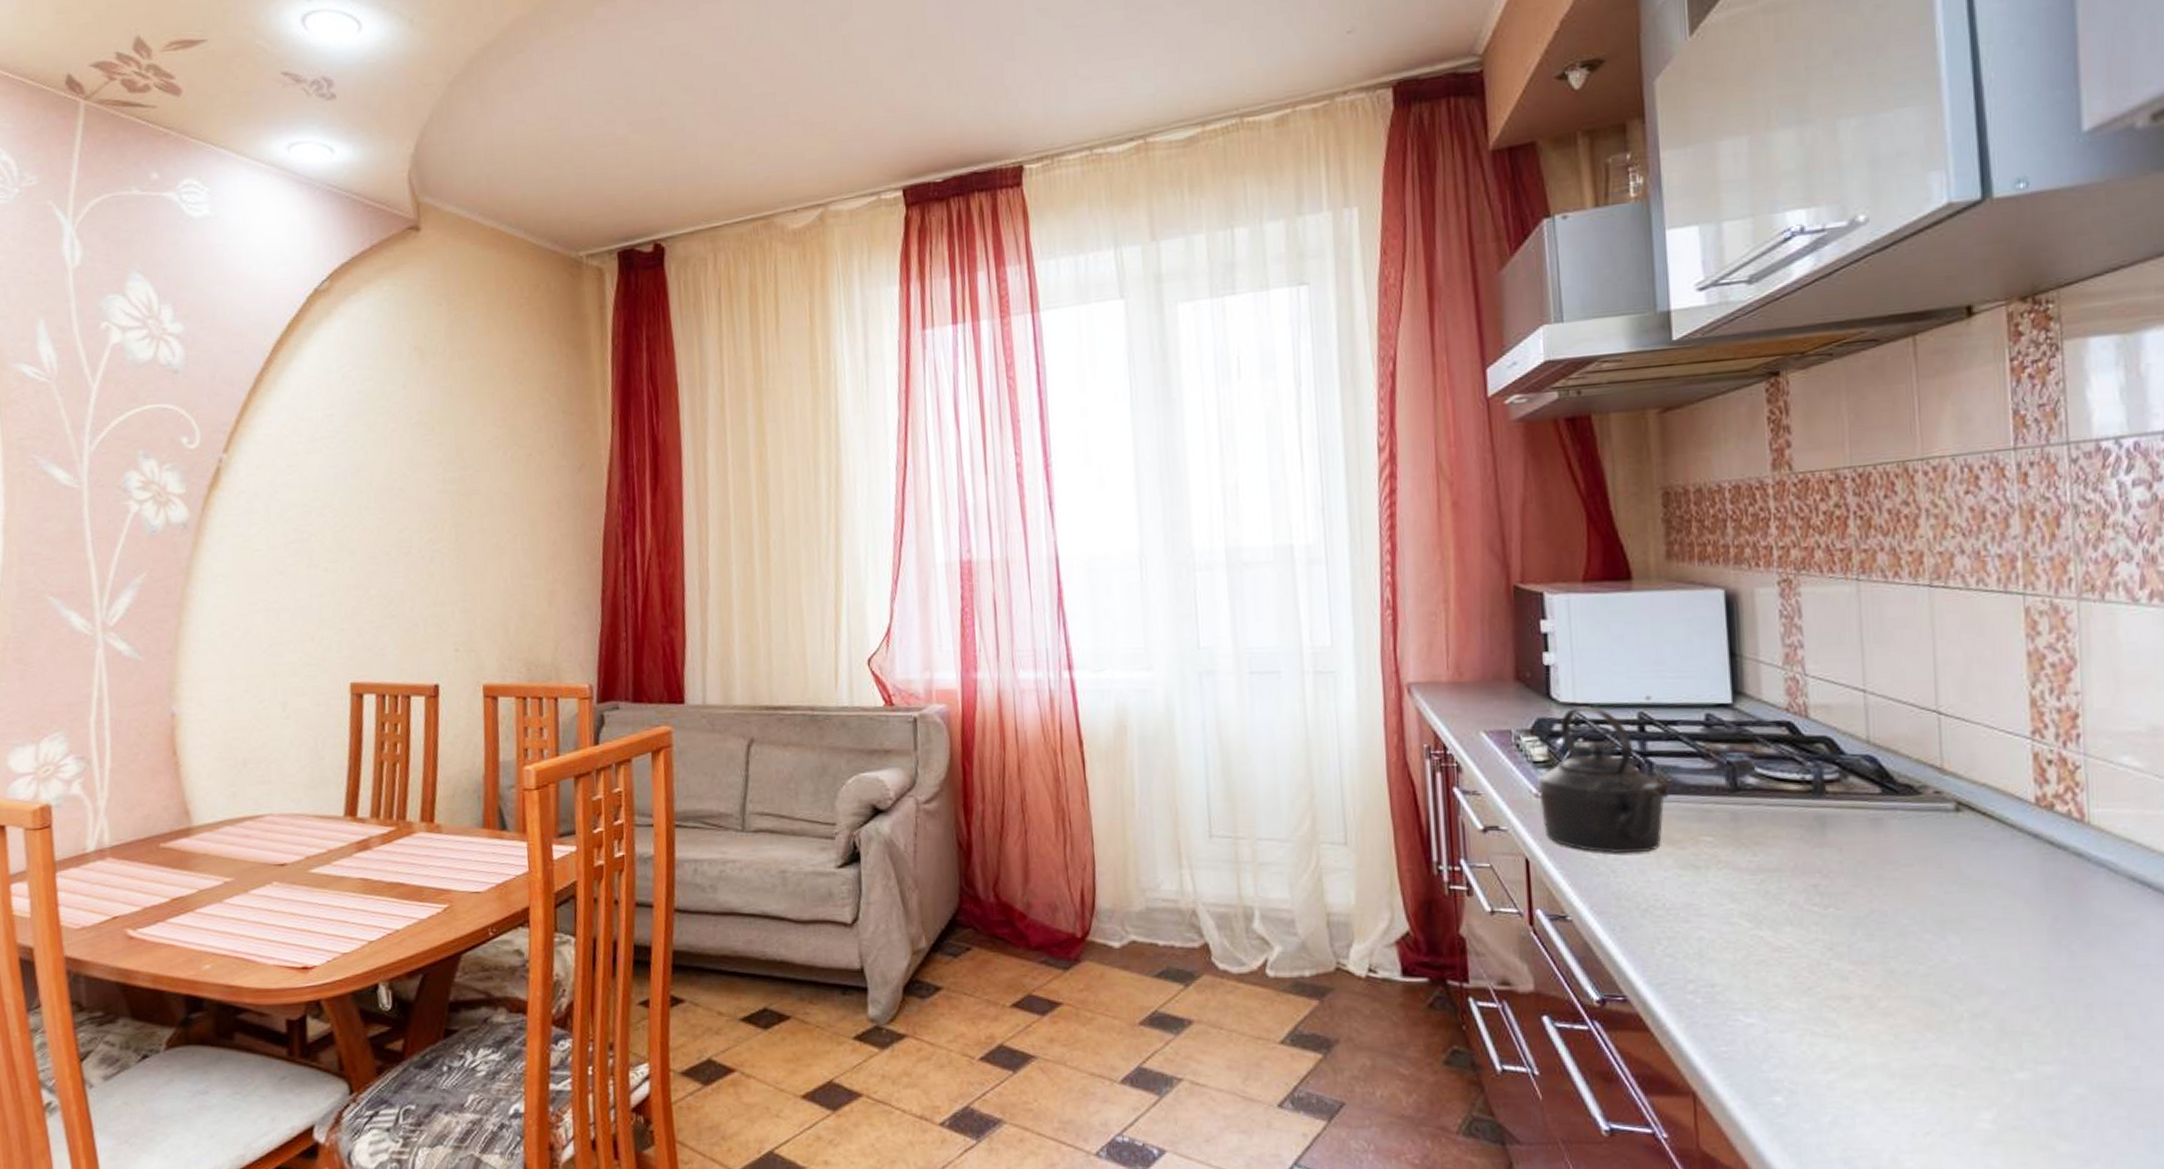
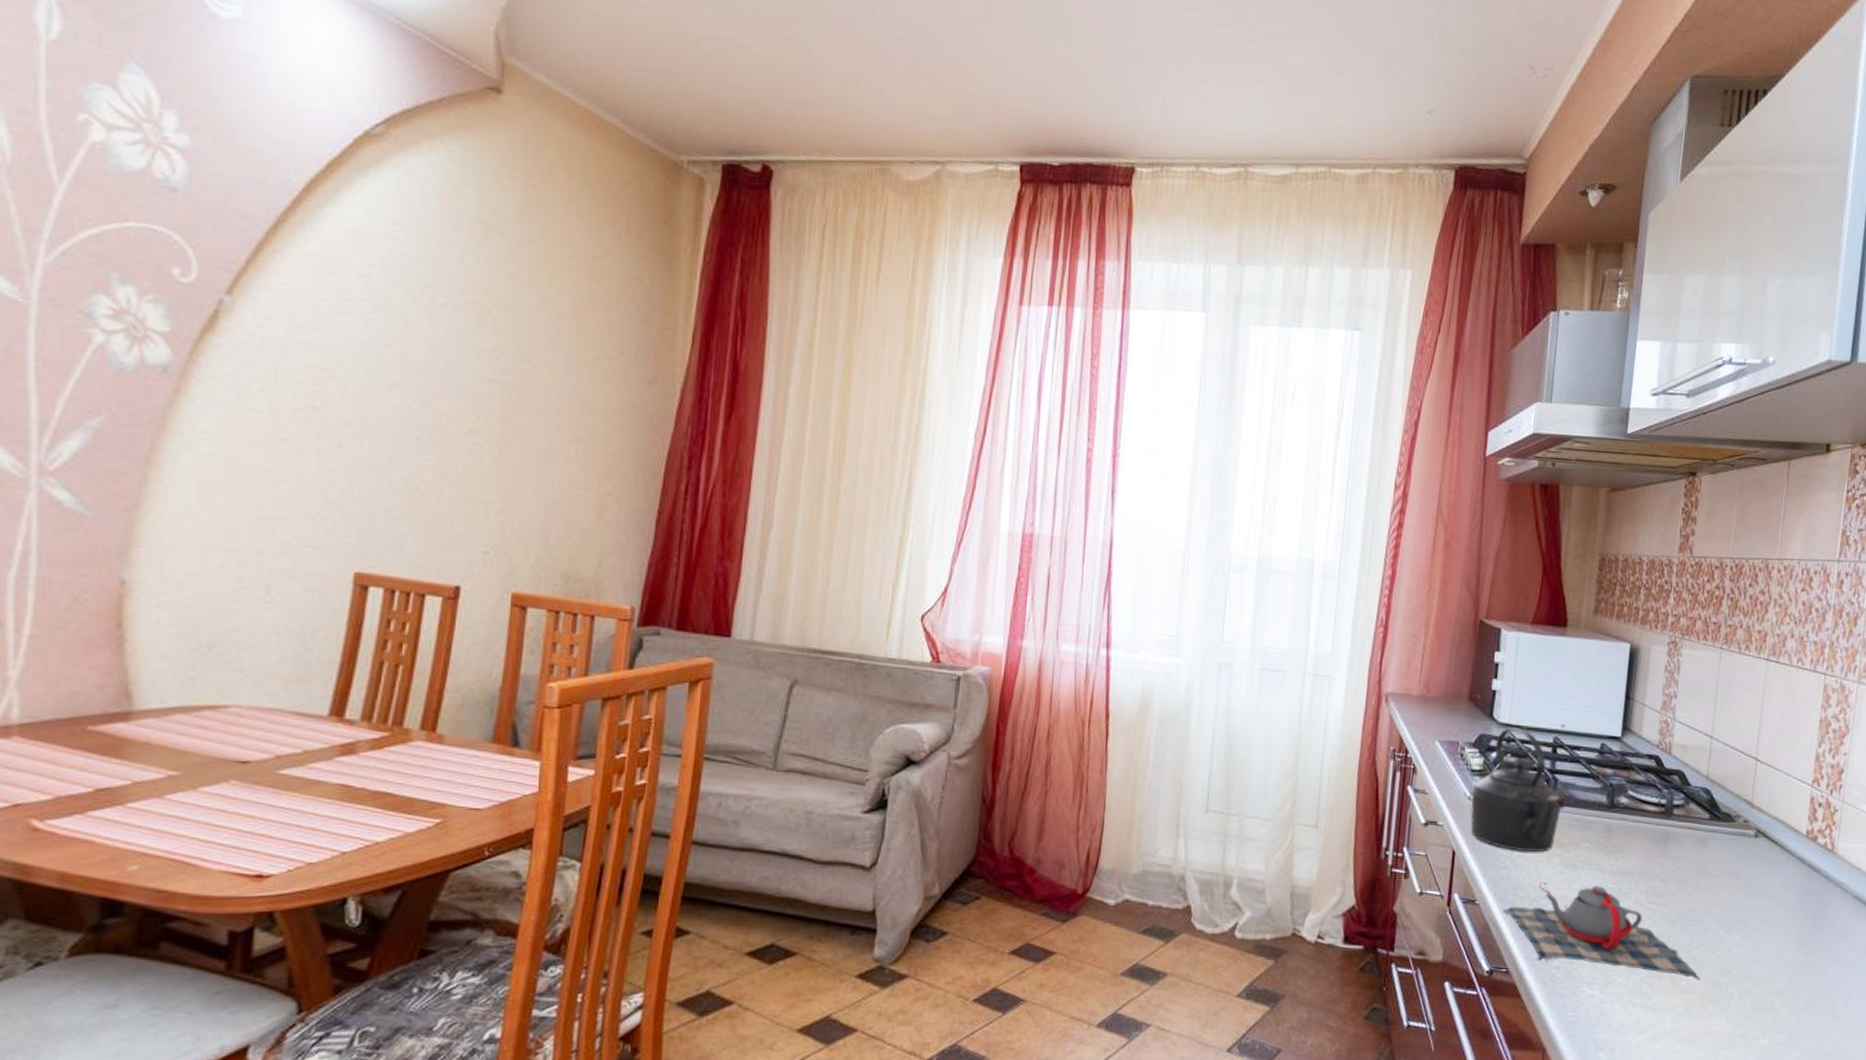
teapot: none [1606,888,1908,1000] -> present [1503,882,1701,981]

